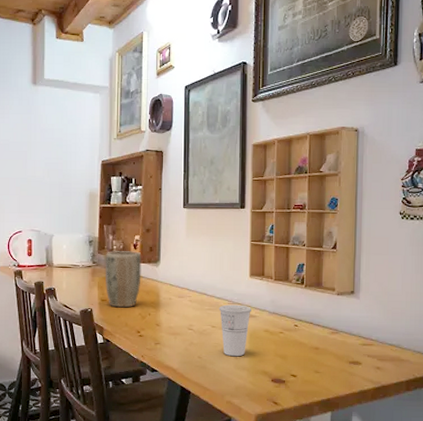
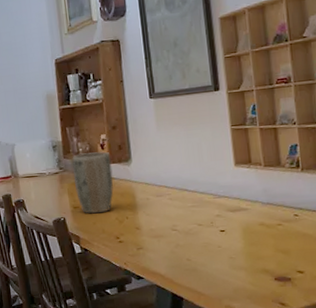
cup: present [219,304,251,357] -> none [203,198,242,256]

